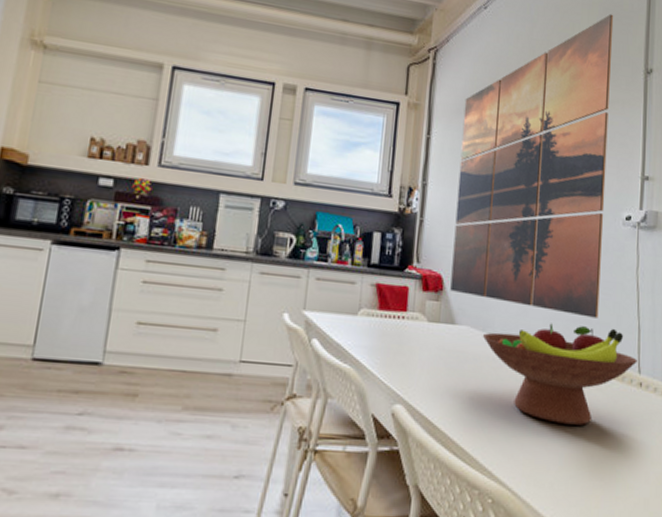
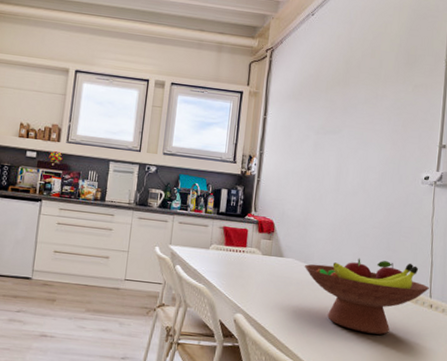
wall art: present [450,13,614,318] -> none [280,14,421,255]

